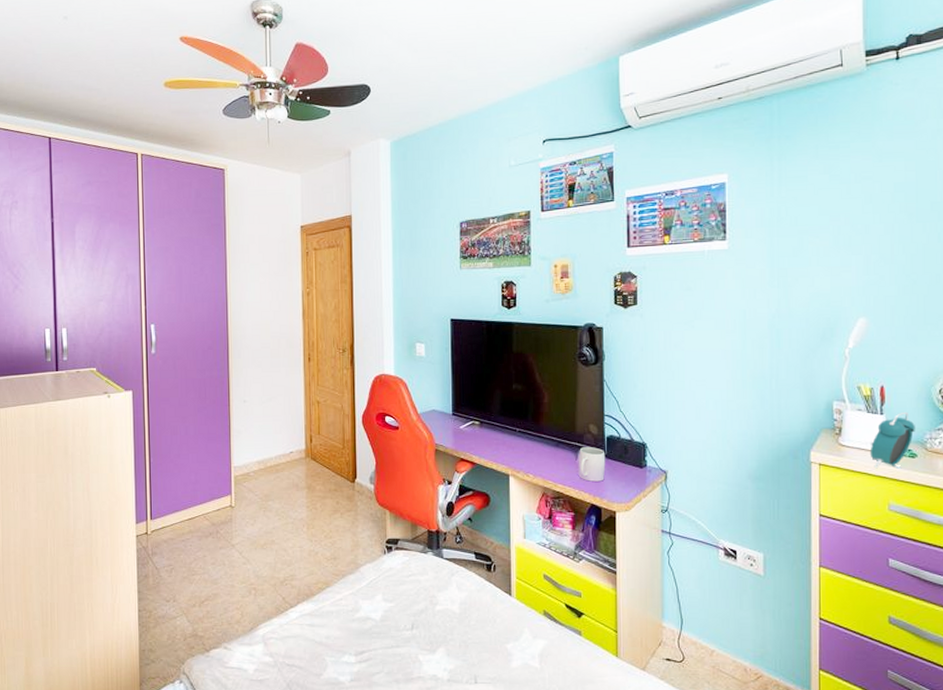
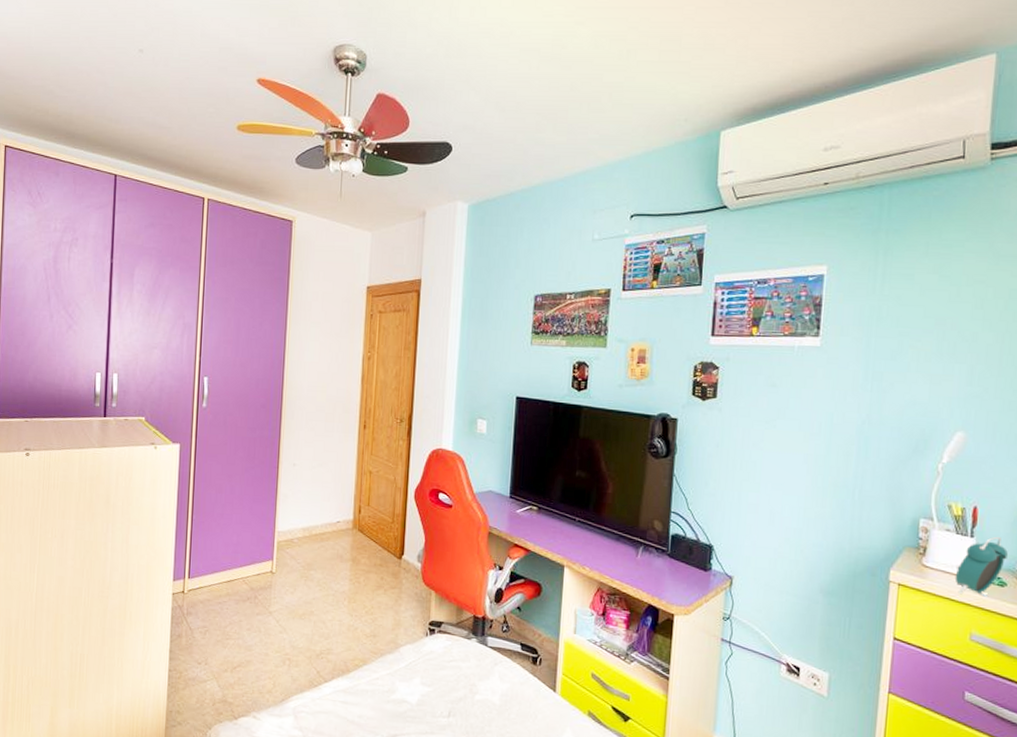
mug: present [578,447,606,482] -> none [637,543,669,581]

